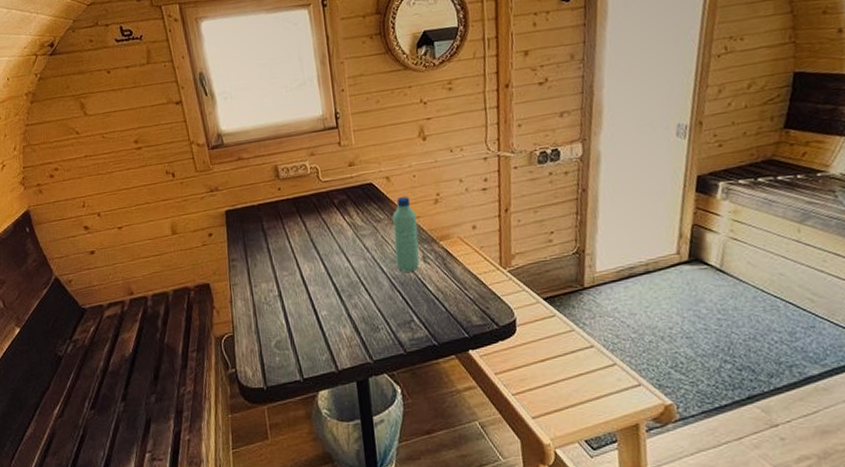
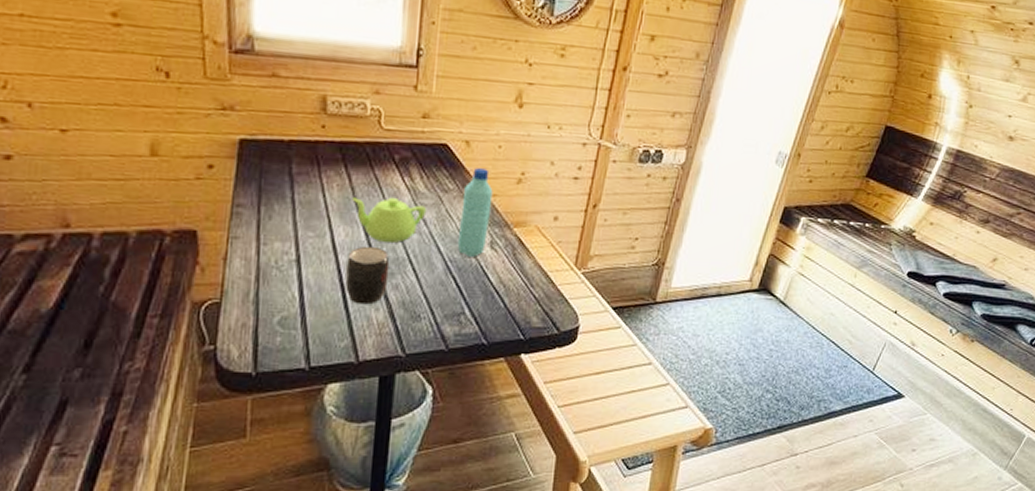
teapot: none [309,233,367,272] -> present [352,197,427,244]
mug: none [314,275,349,324] -> present [345,246,390,305]

